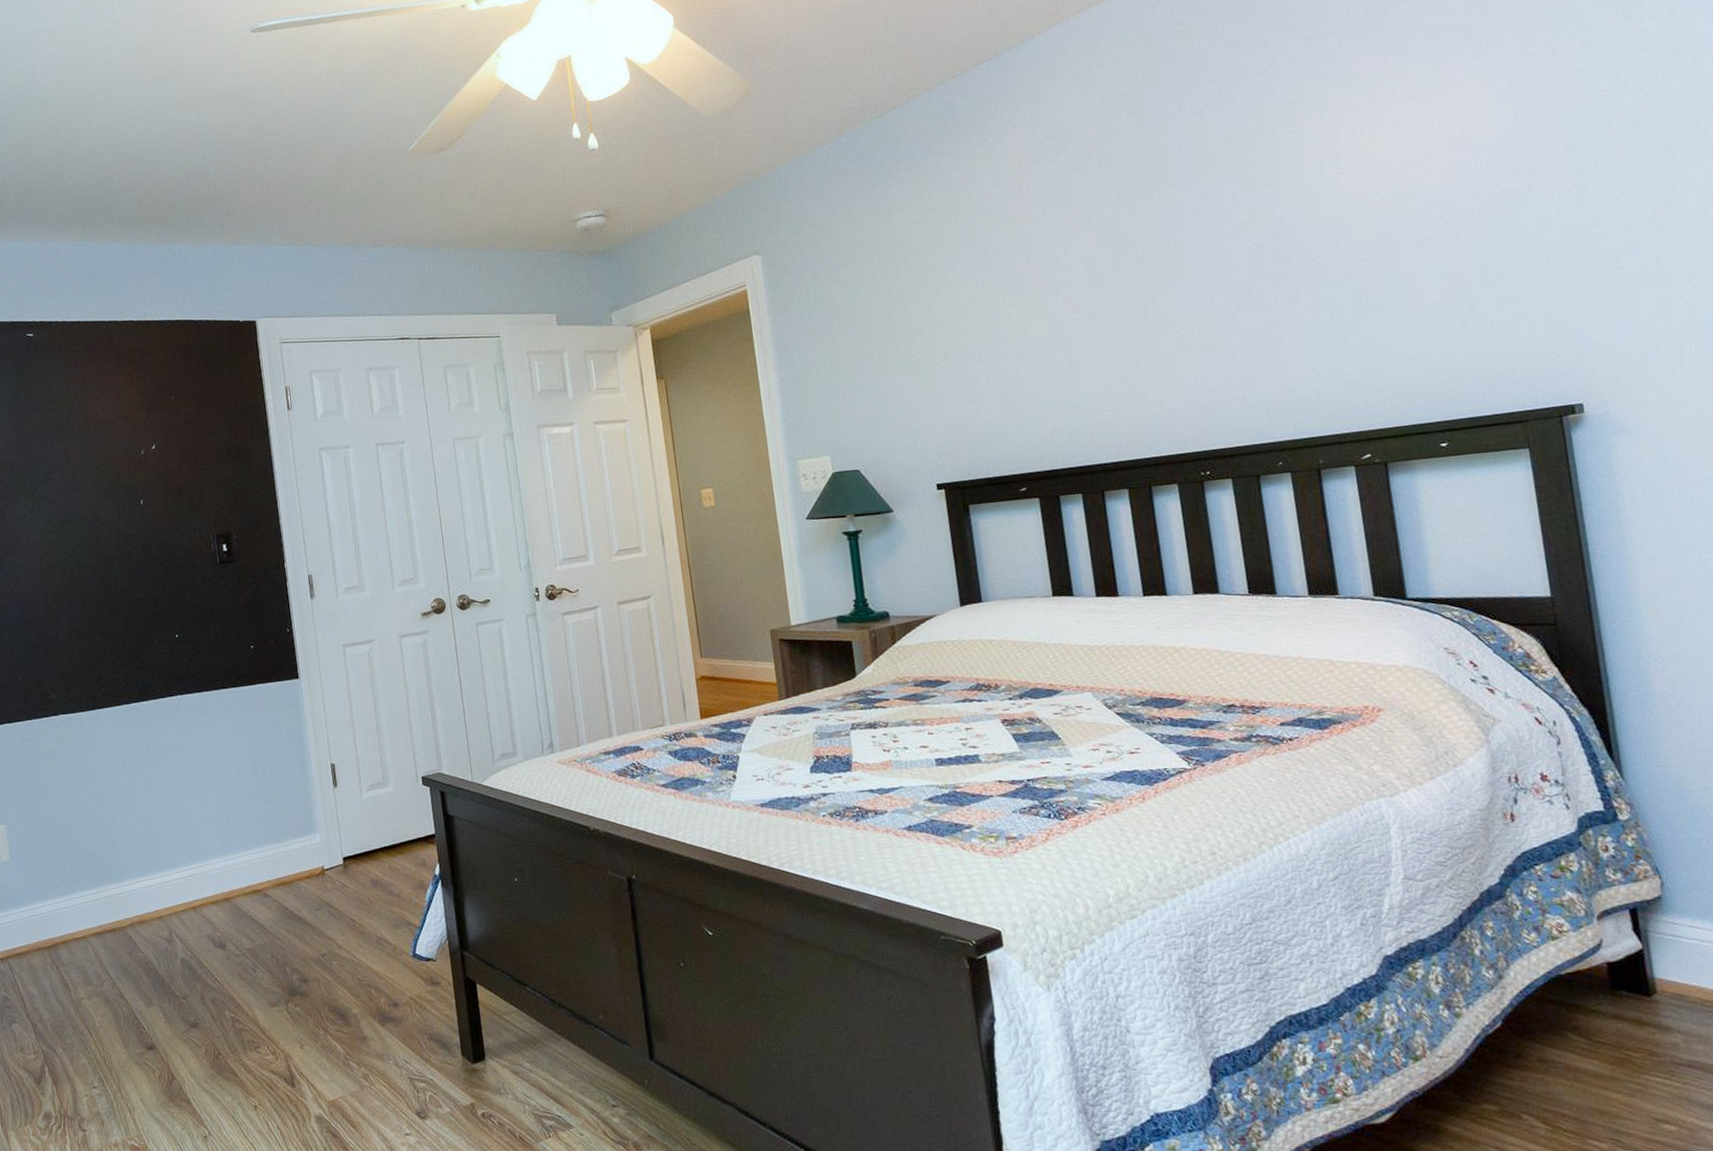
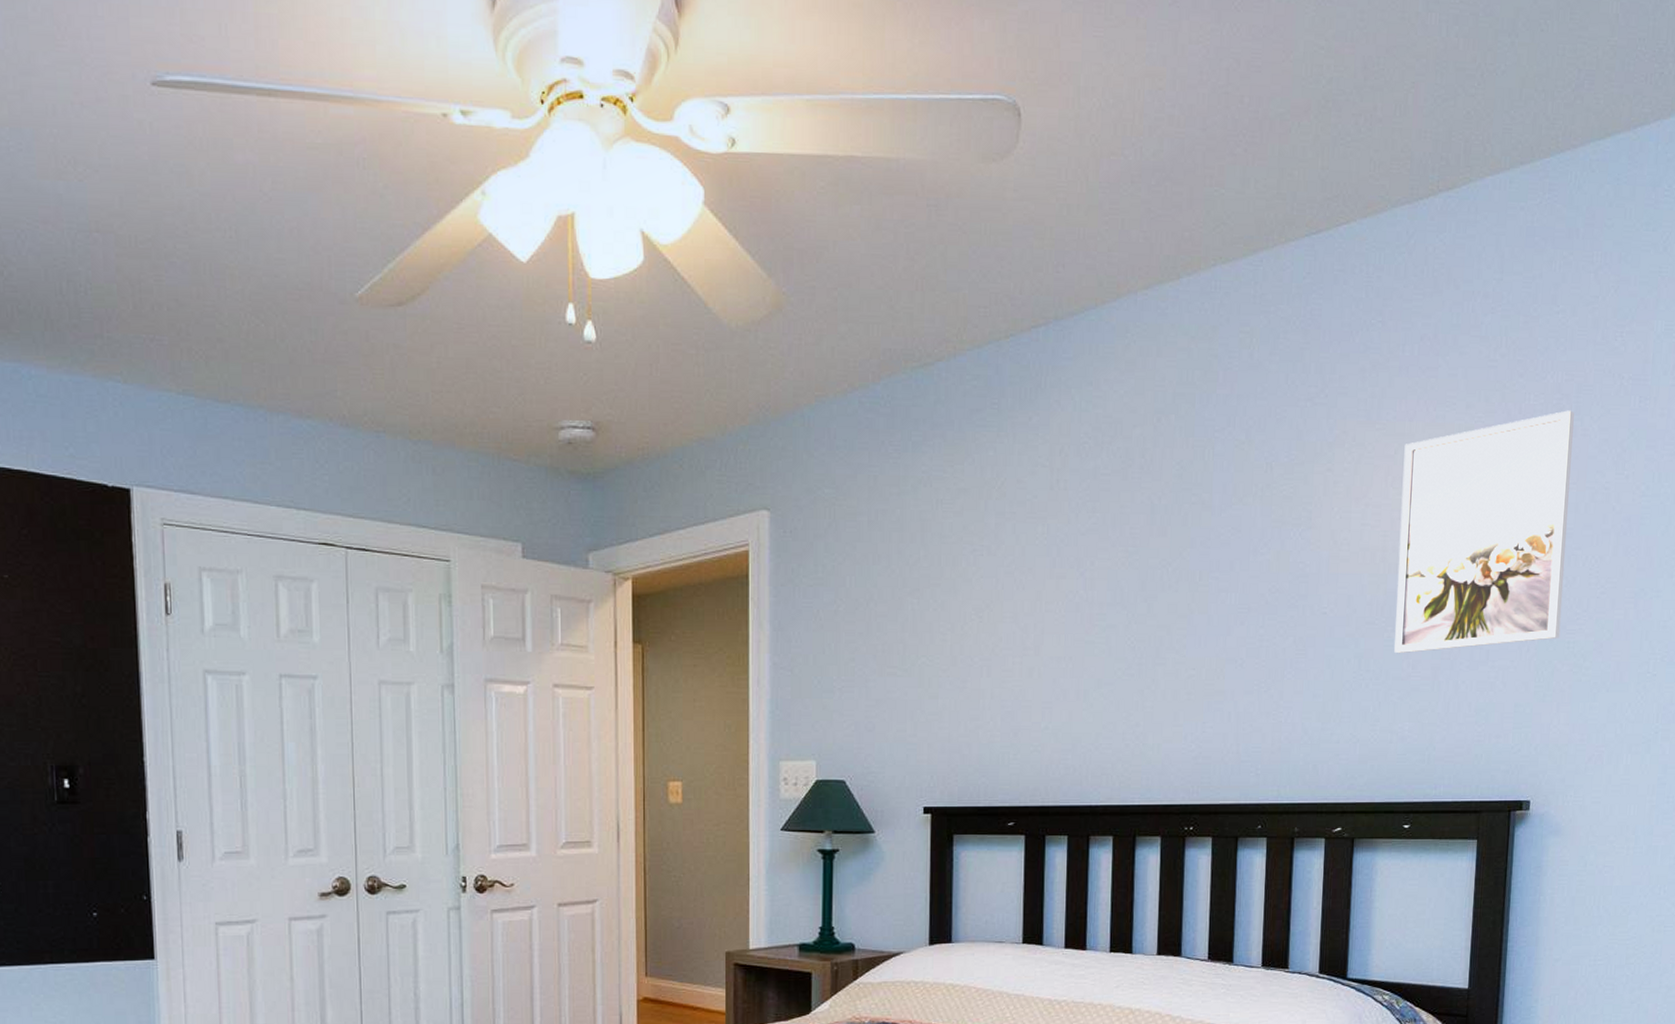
wall art: none [1367,33,1582,285] -> present [1394,410,1574,654]

